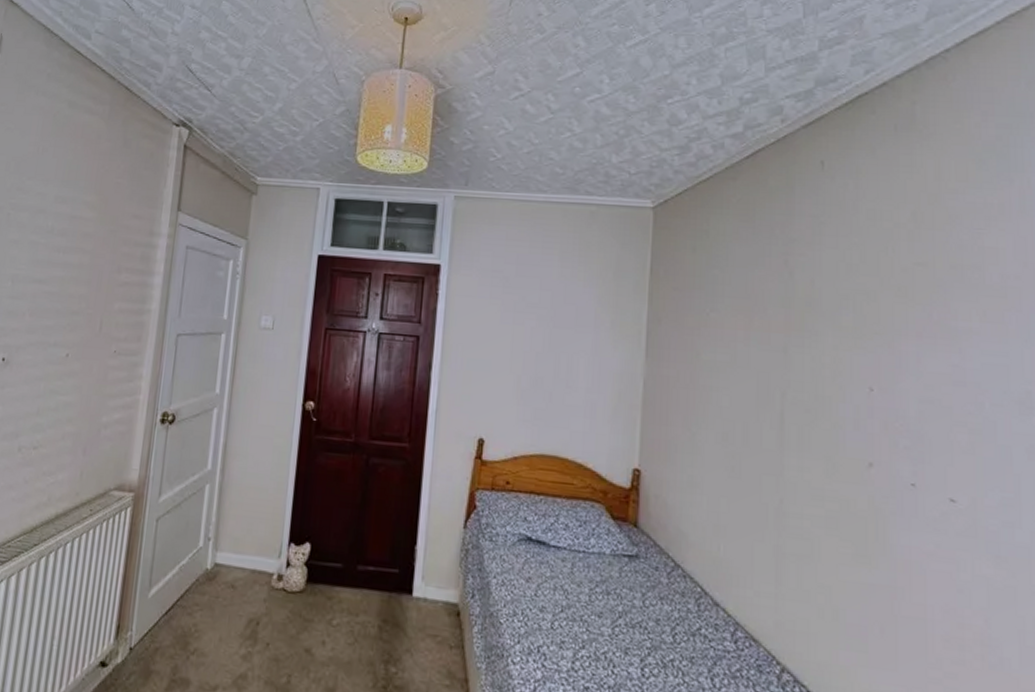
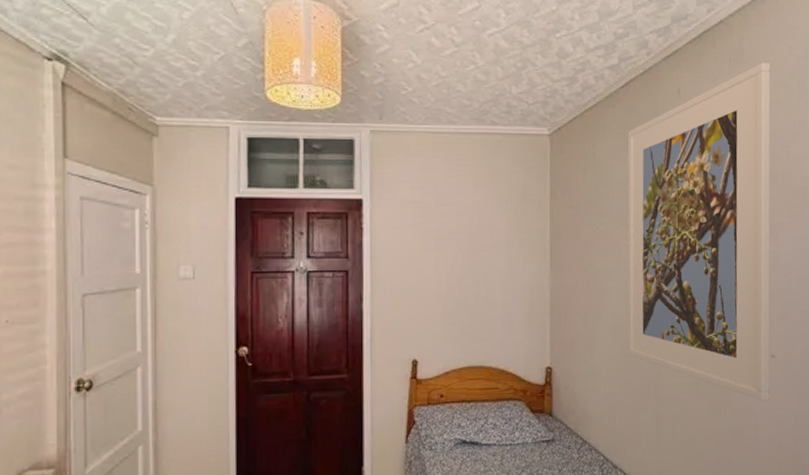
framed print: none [740,131,956,558] -> present [627,62,771,401]

